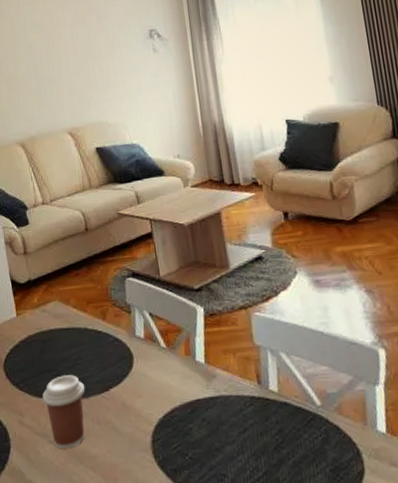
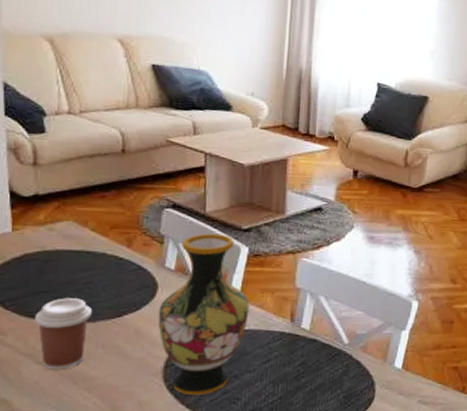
vase: none [137,296,218,472] -> present [158,233,250,395]

